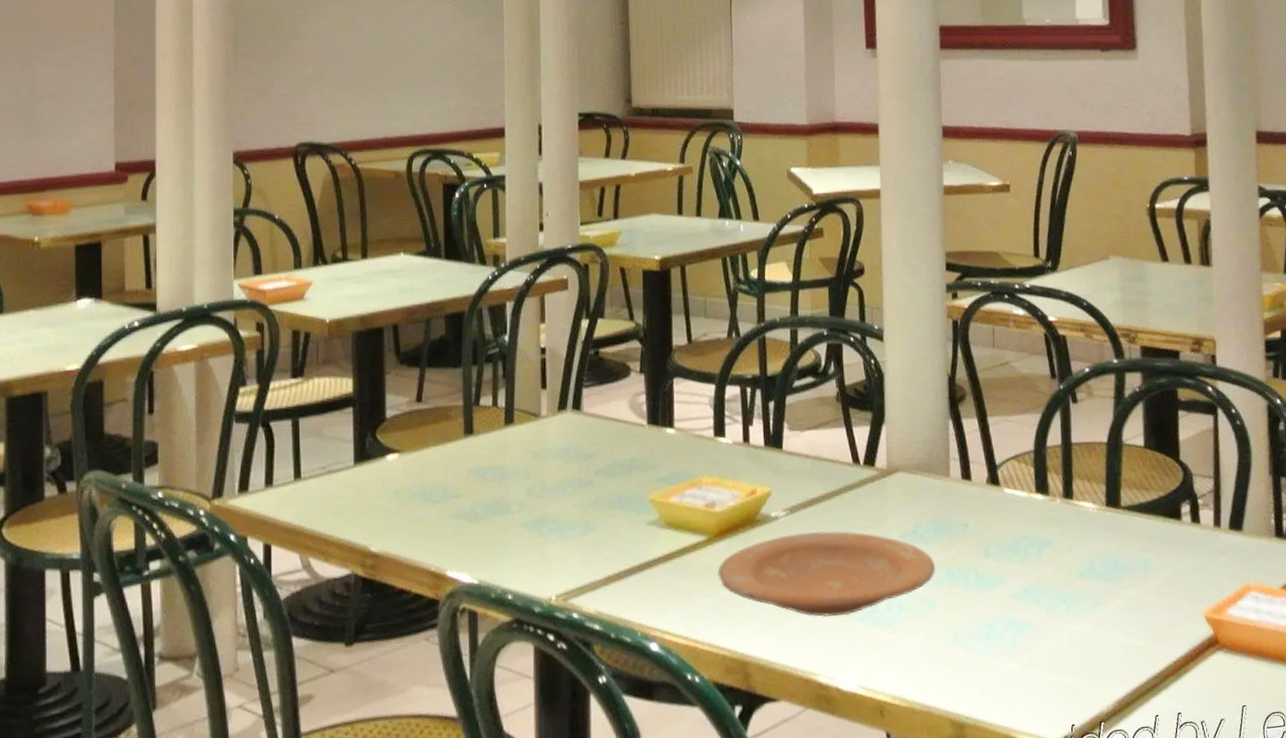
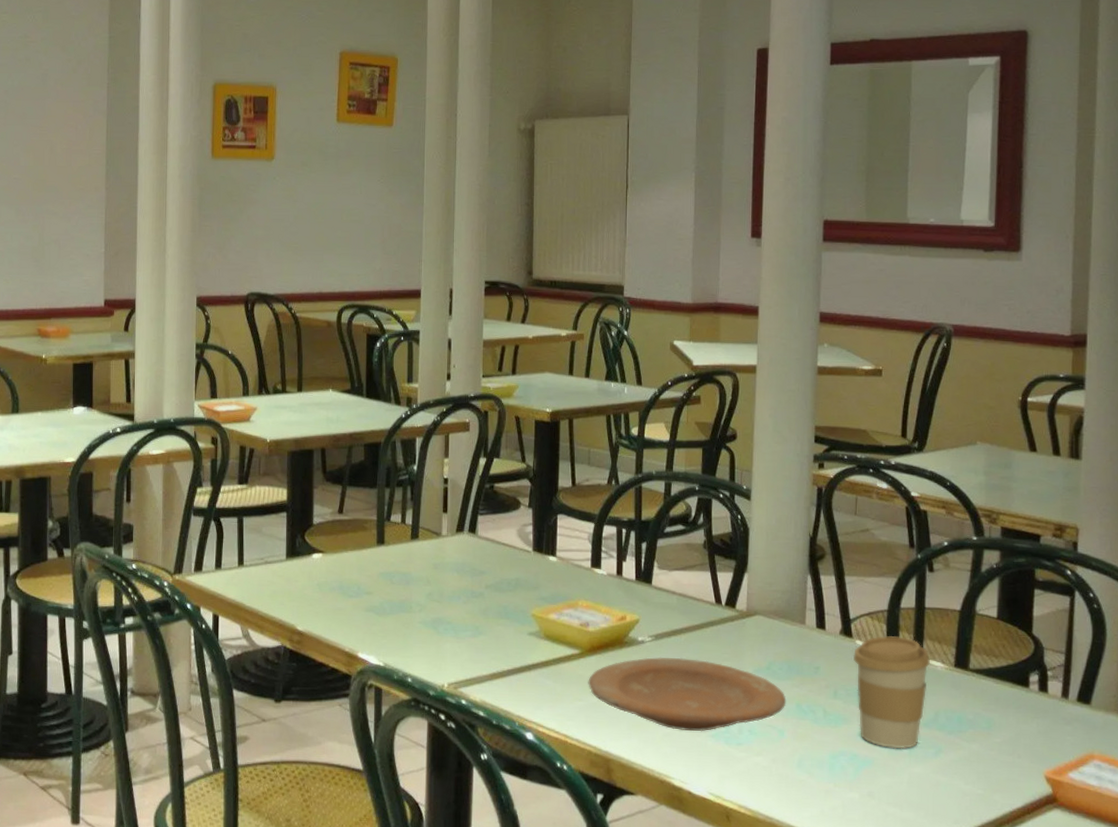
coffee cup: none [1002,479,1081,607] -> present [854,636,930,749]

